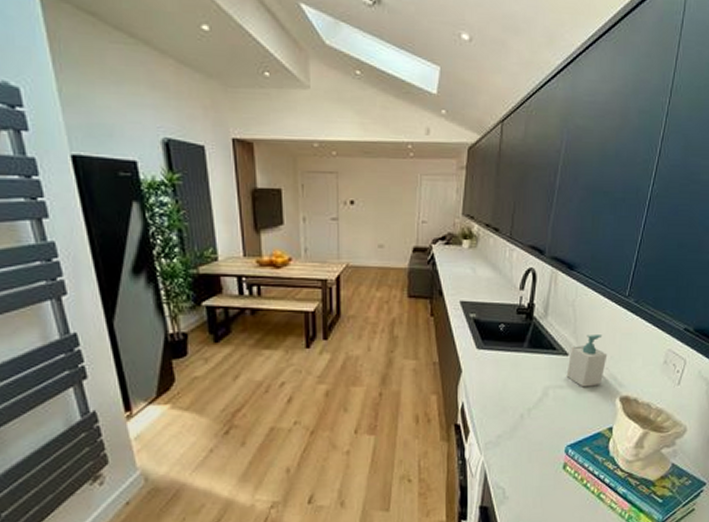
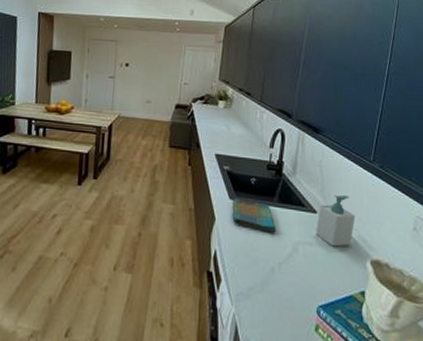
dish towel: none [480,347,526,380] -> present [232,198,276,233]

